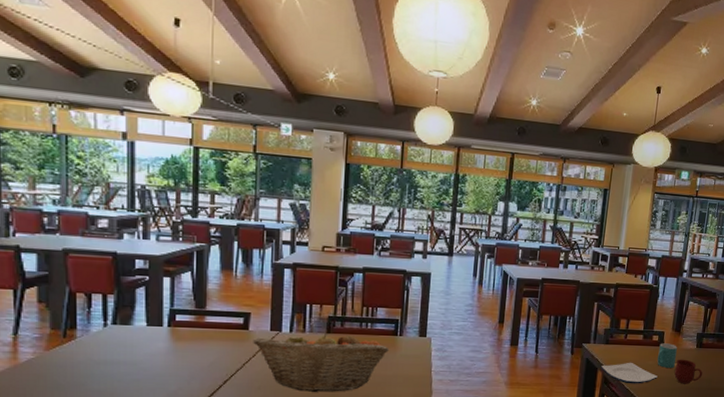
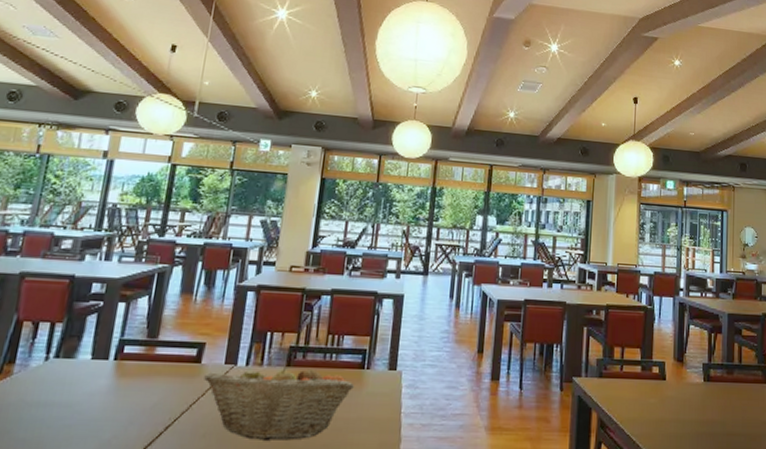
plate: present [601,362,658,384] -> none [596,400,662,429]
mug: present [657,343,677,369] -> none [660,376,682,409]
mug: present [674,359,703,384] -> none [682,396,714,429]

